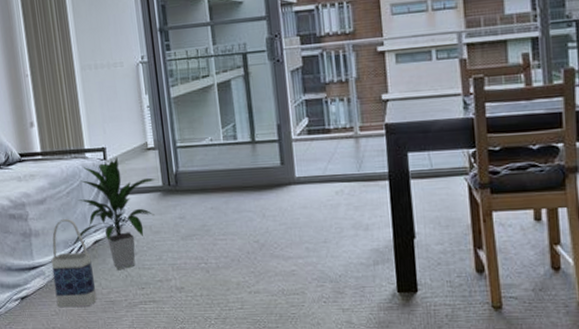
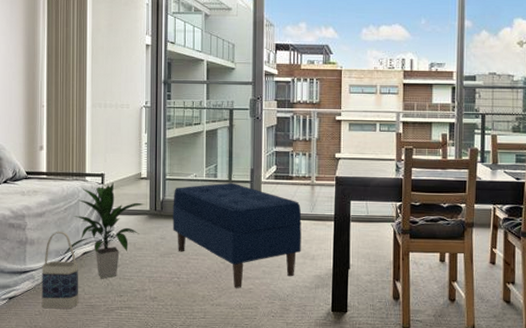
bench: none [188,143,351,271] -> present [172,182,302,288]

